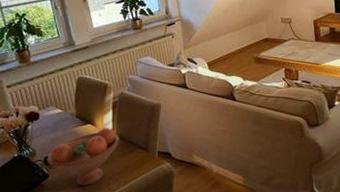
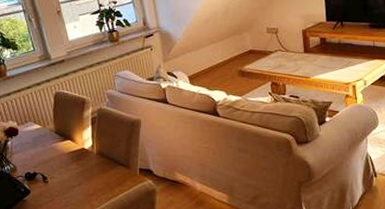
fruit bowl: present [46,127,119,186] -> none [27,143,99,202]

